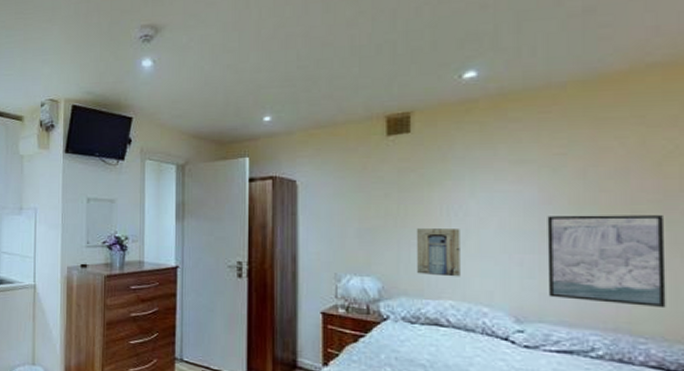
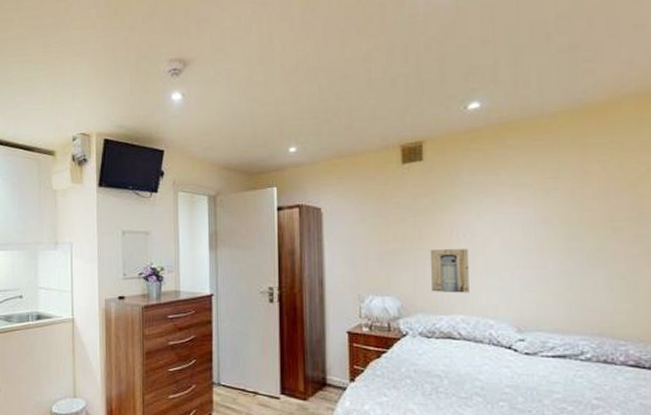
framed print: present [547,215,666,309] -> none [542,231,641,314]

